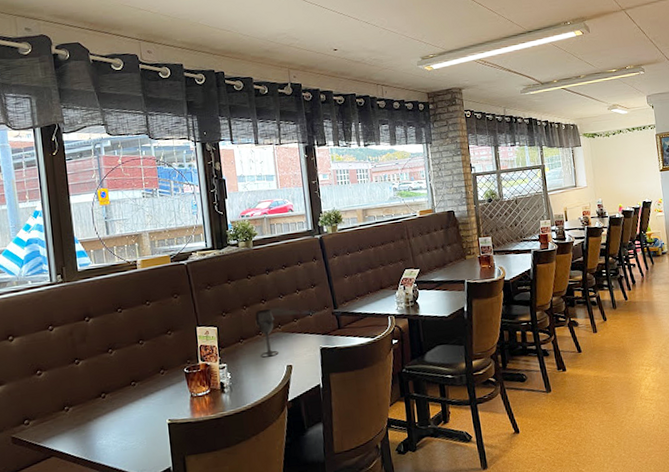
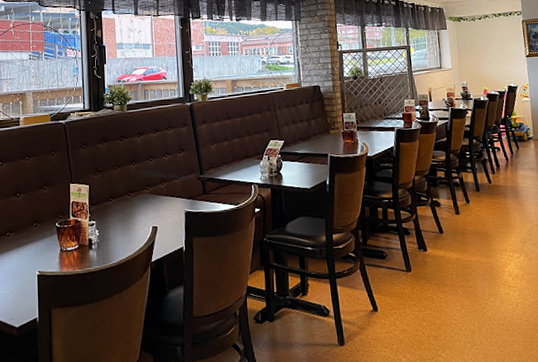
wine glass: present [255,308,278,358] -> none [125,170,145,217]

